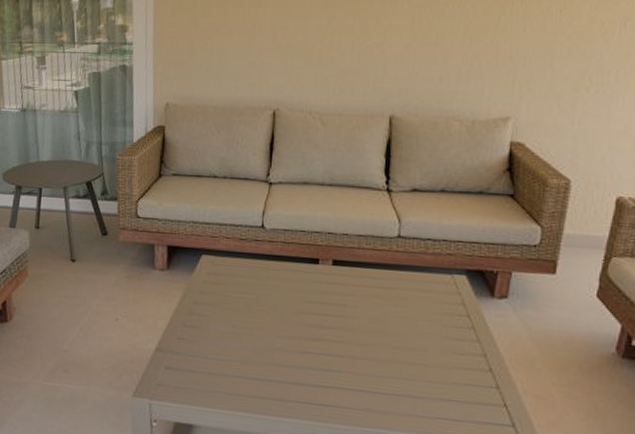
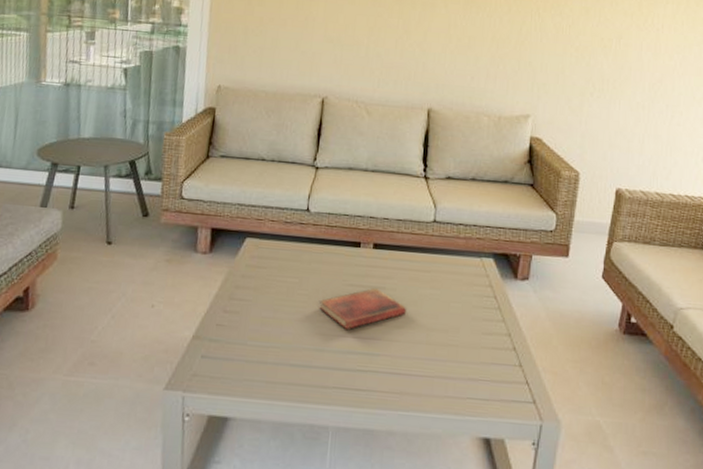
diary: none [277,305,369,347] -> present [318,288,406,330]

